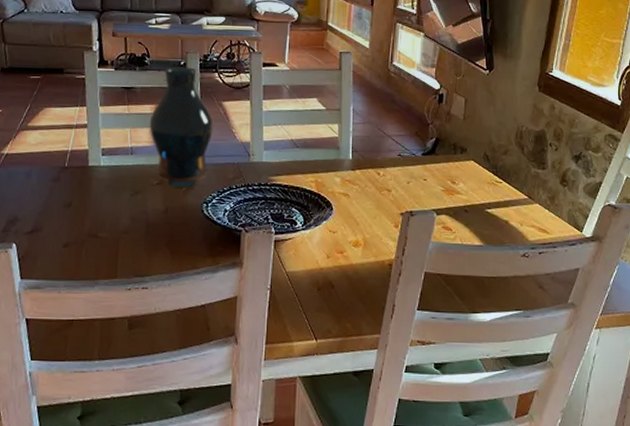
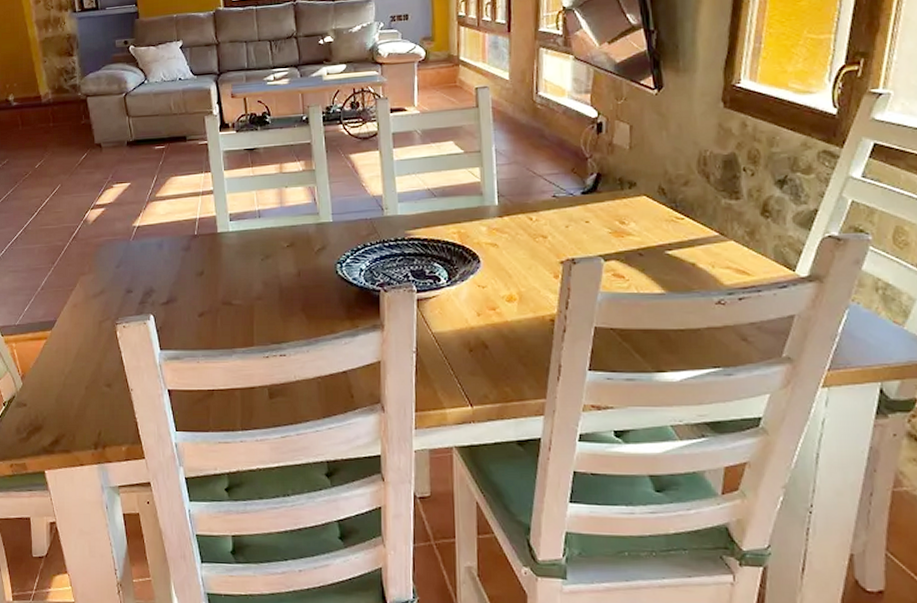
vase: present [149,66,213,188] -> none [275,121,342,249]

